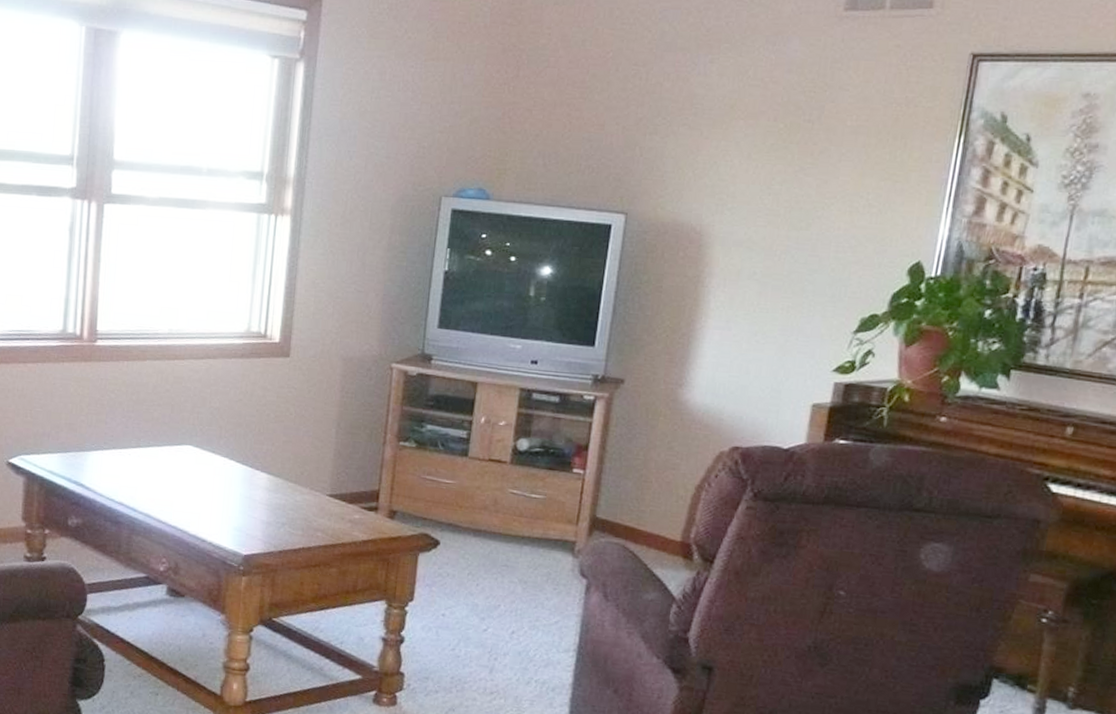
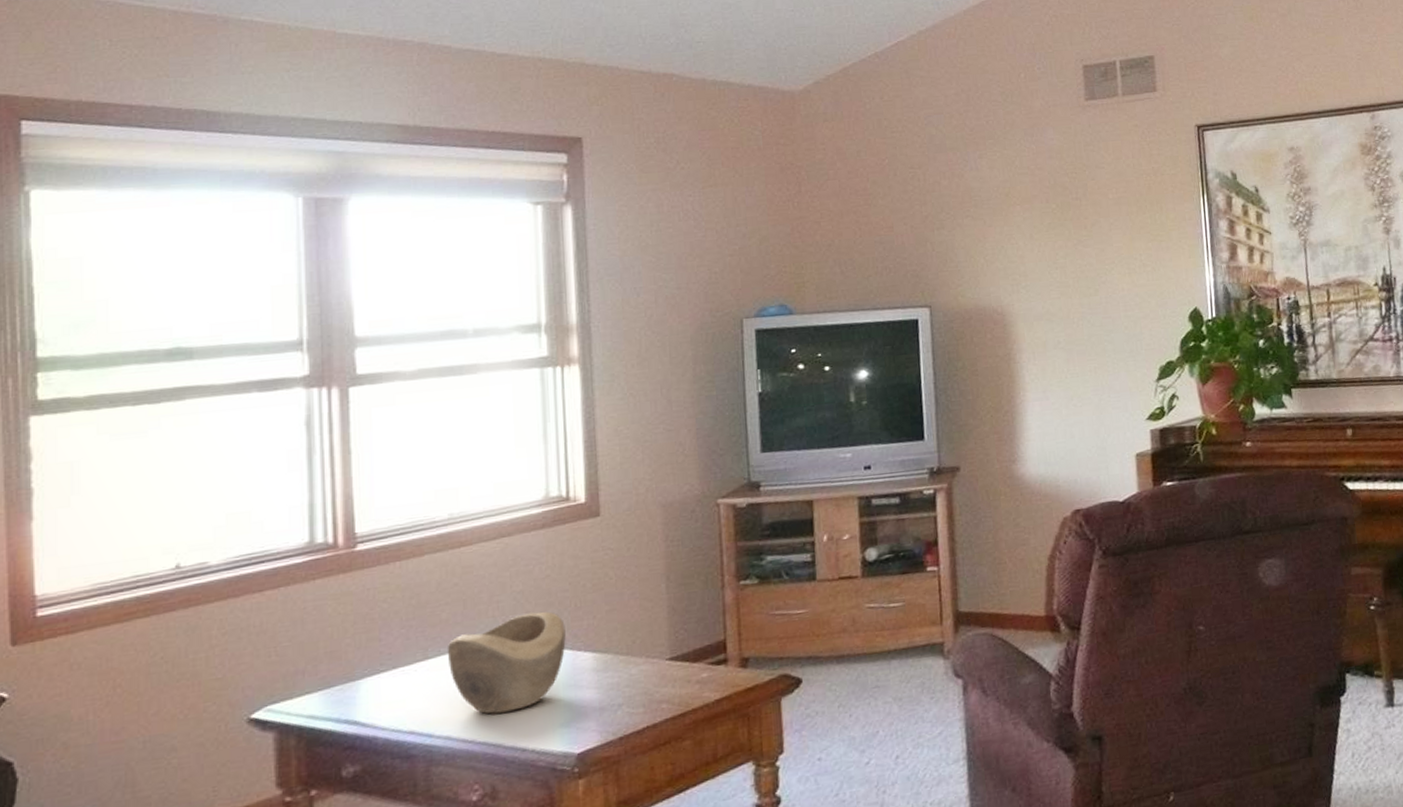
decorative bowl: none [154,428,249,507] -> present [447,611,566,714]

